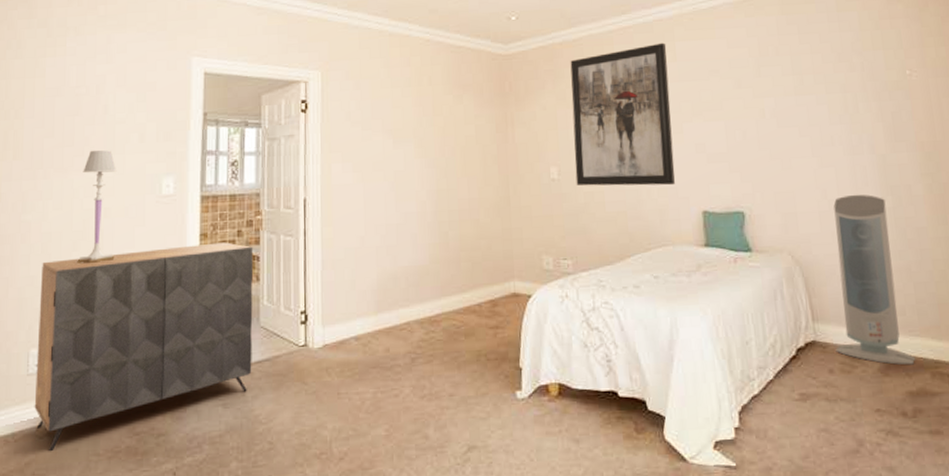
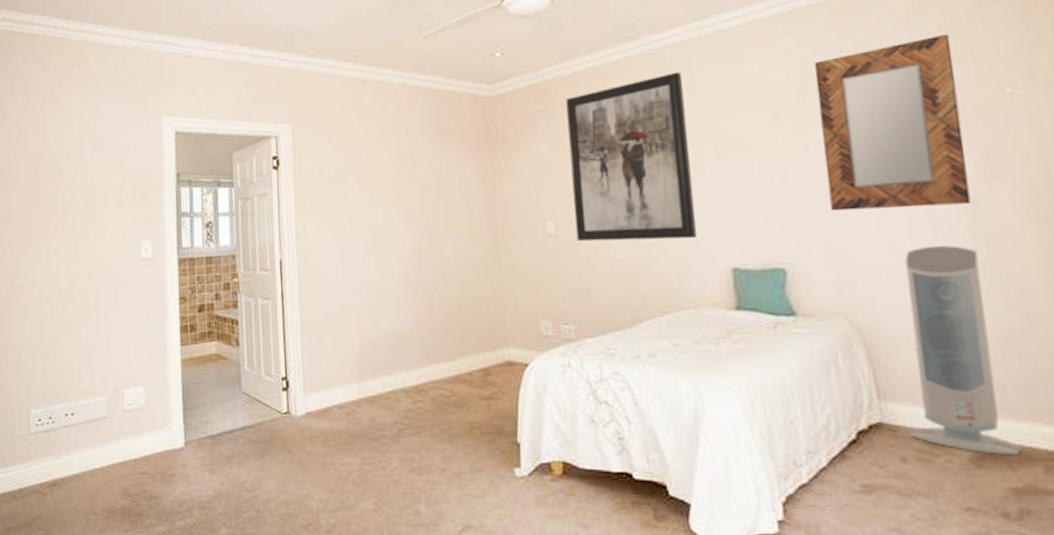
dresser: present [34,242,254,451] -> none [35,305,236,507]
table lamp: present [77,150,116,264] -> none [67,214,101,328]
home mirror: none [768,25,881,165] -> present [814,33,971,212]

